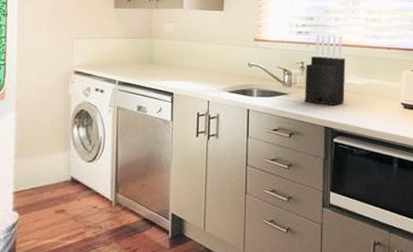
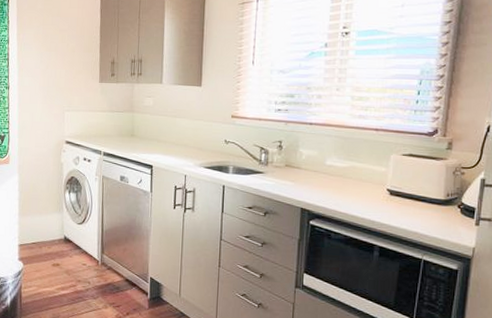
knife block: present [305,34,346,105] -> none [281,112,327,187]

